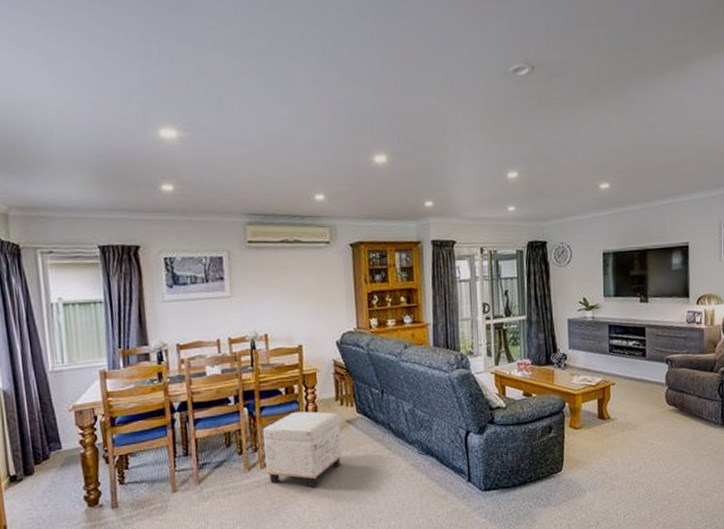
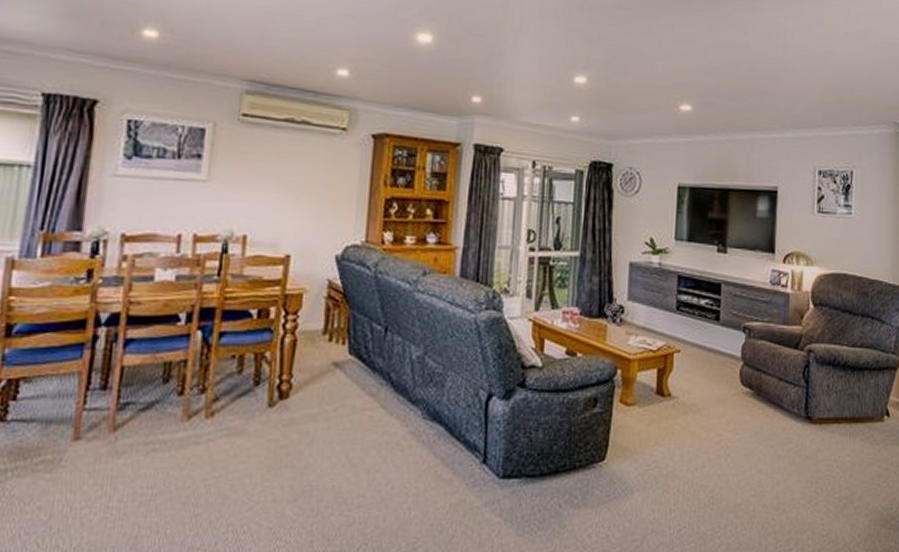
ottoman: present [263,411,342,487] -> none [212,344,324,451]

